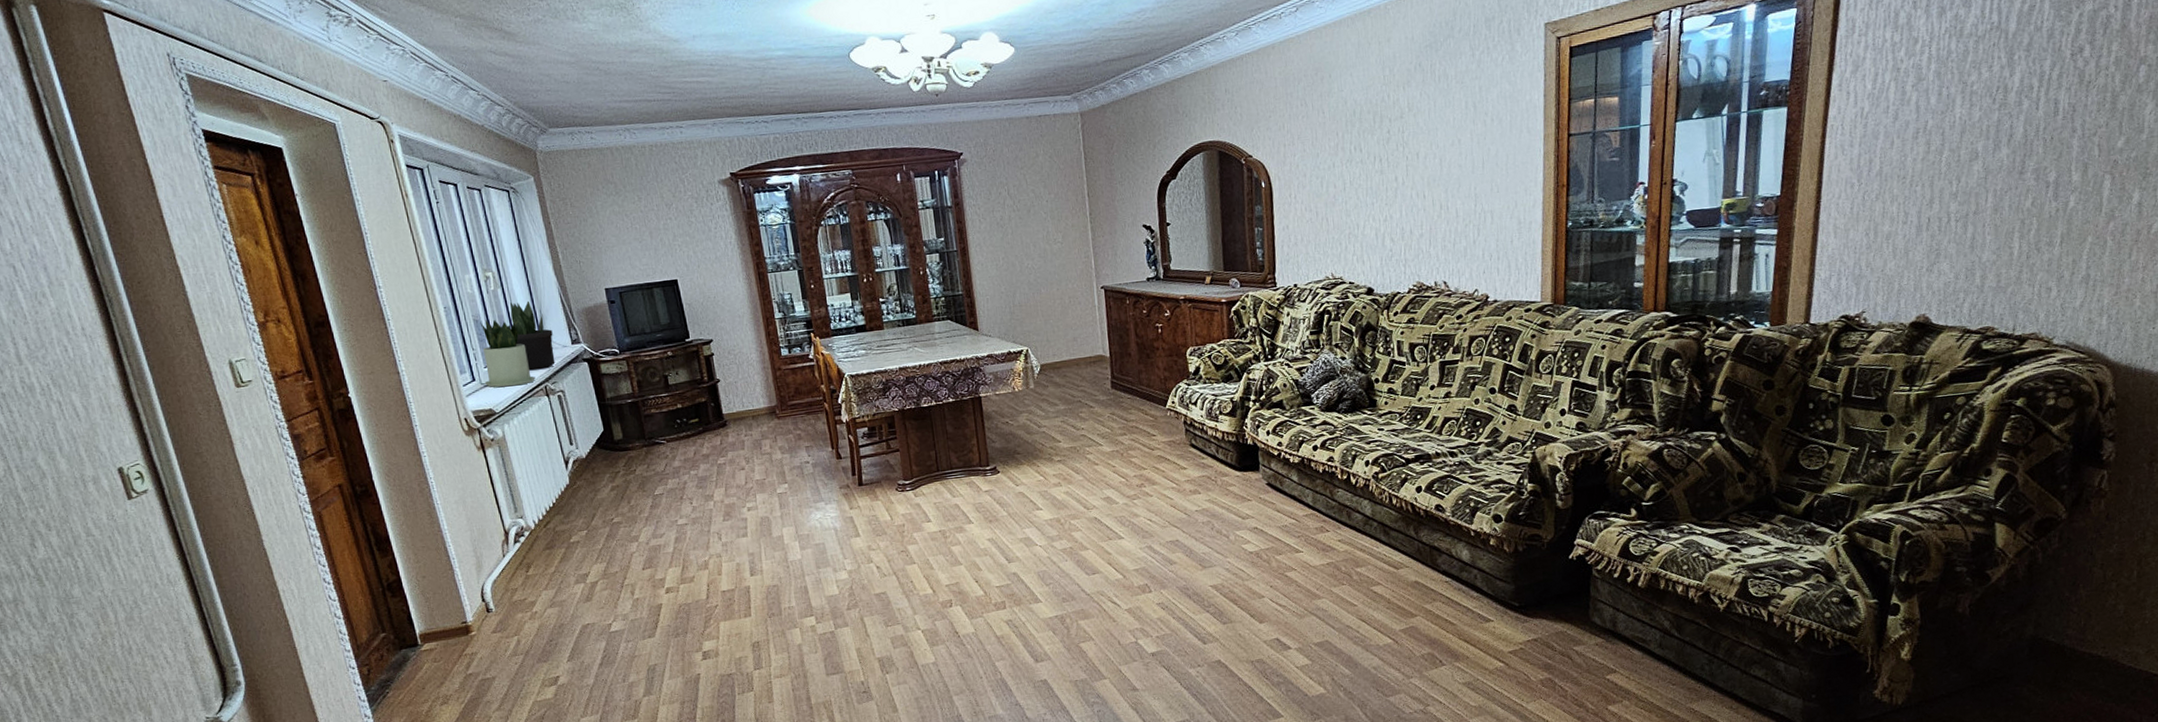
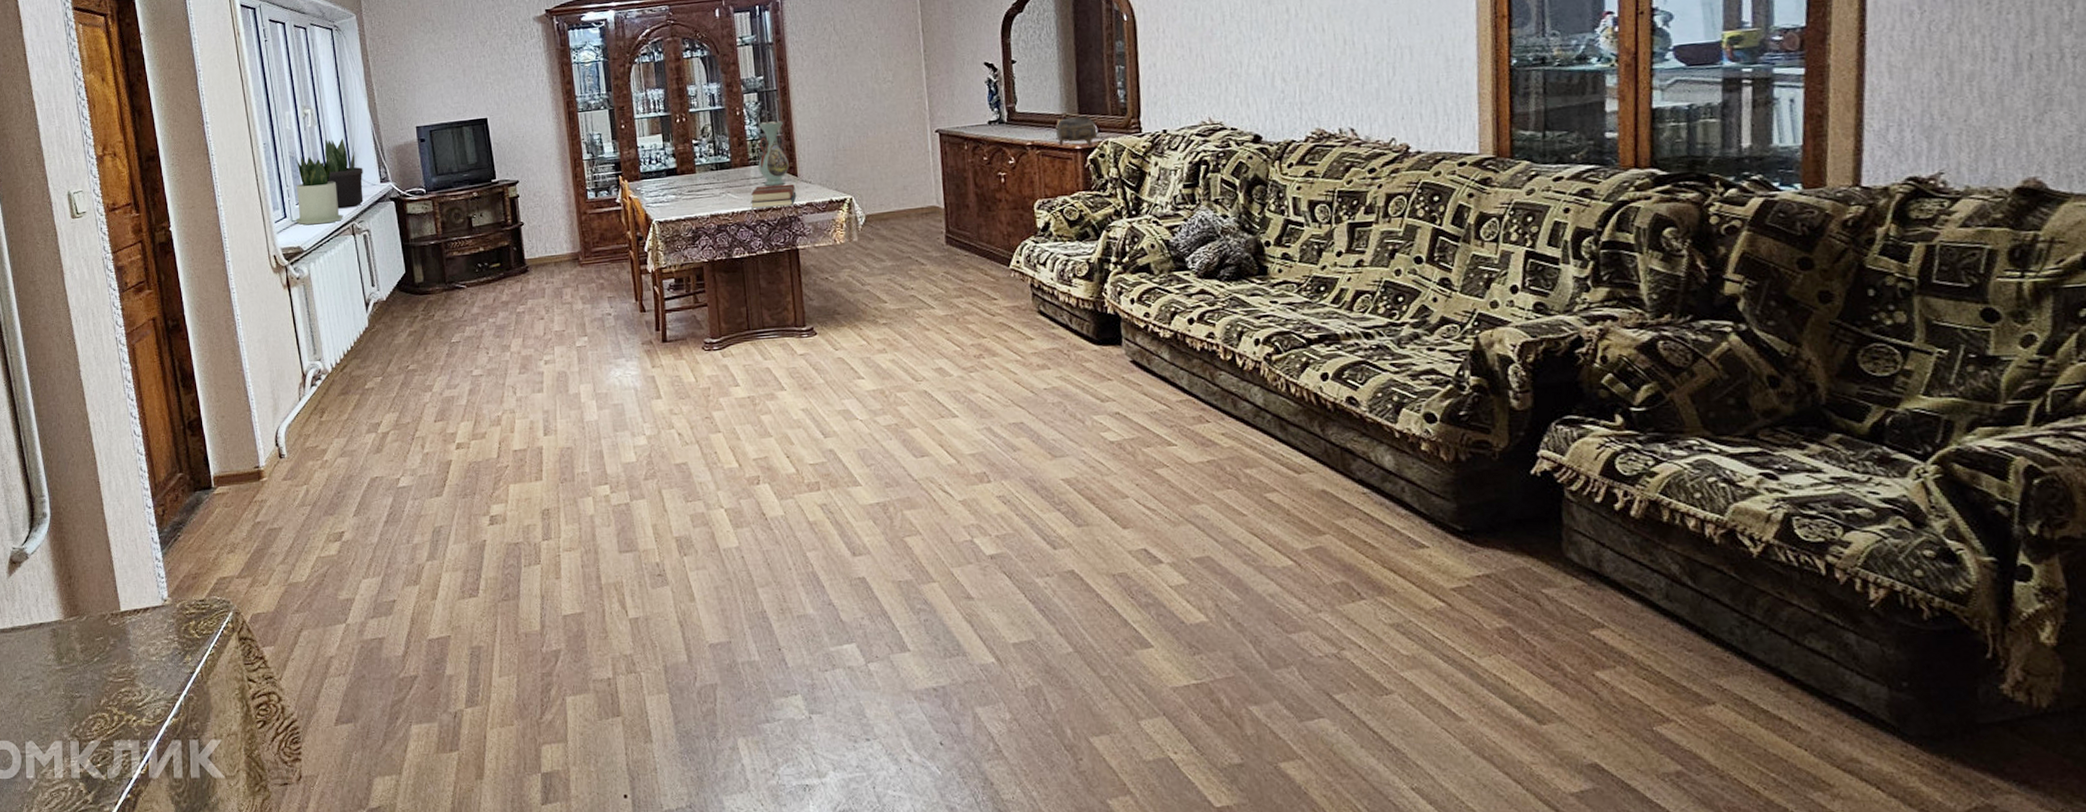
books: none [936,337,978,361] -> present [751,184,797,209]
decorative vase: none [940,279,971,341] -> present [757,121,789,187]
jewelry box: none [1205,272,1240,300] -> present [1056,116,1098,146]

